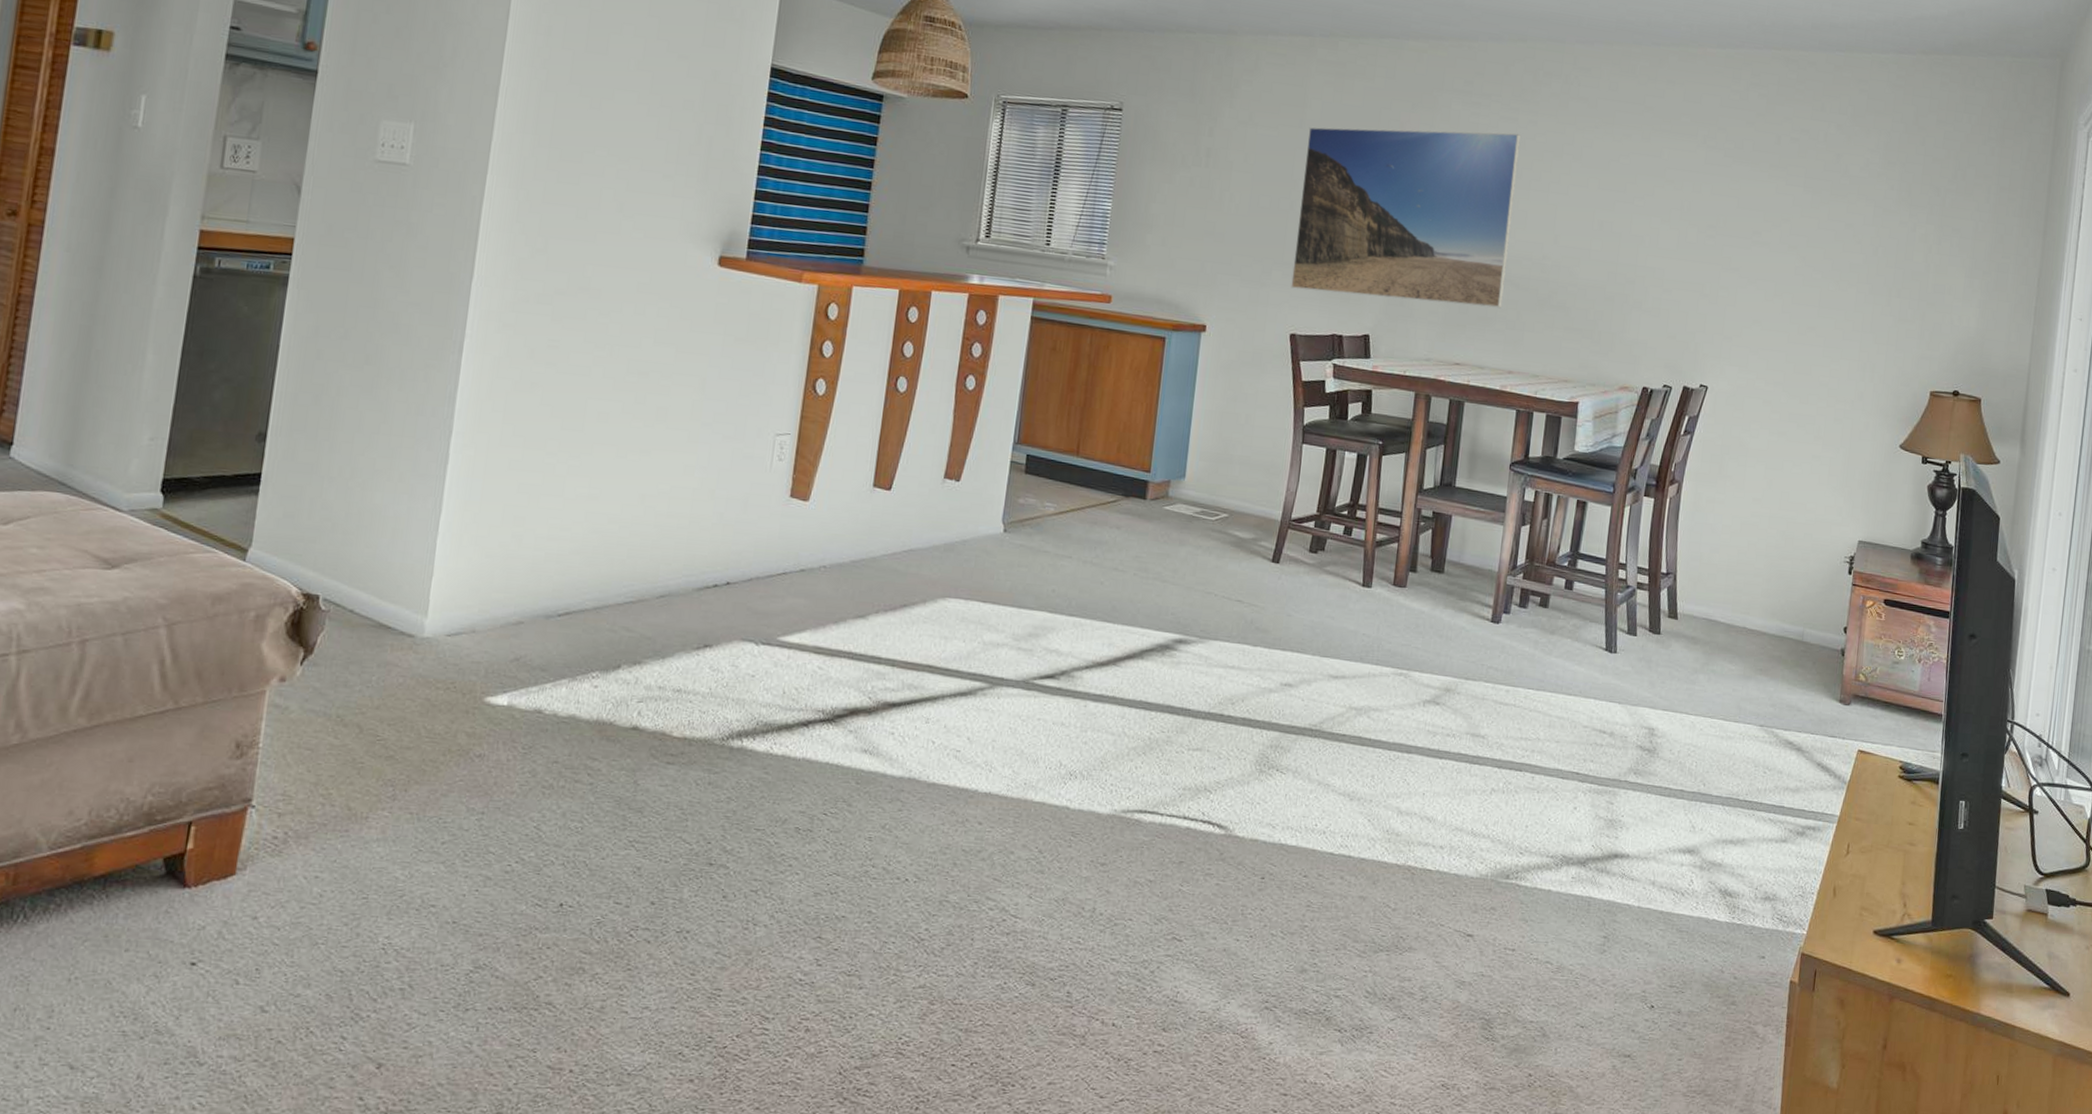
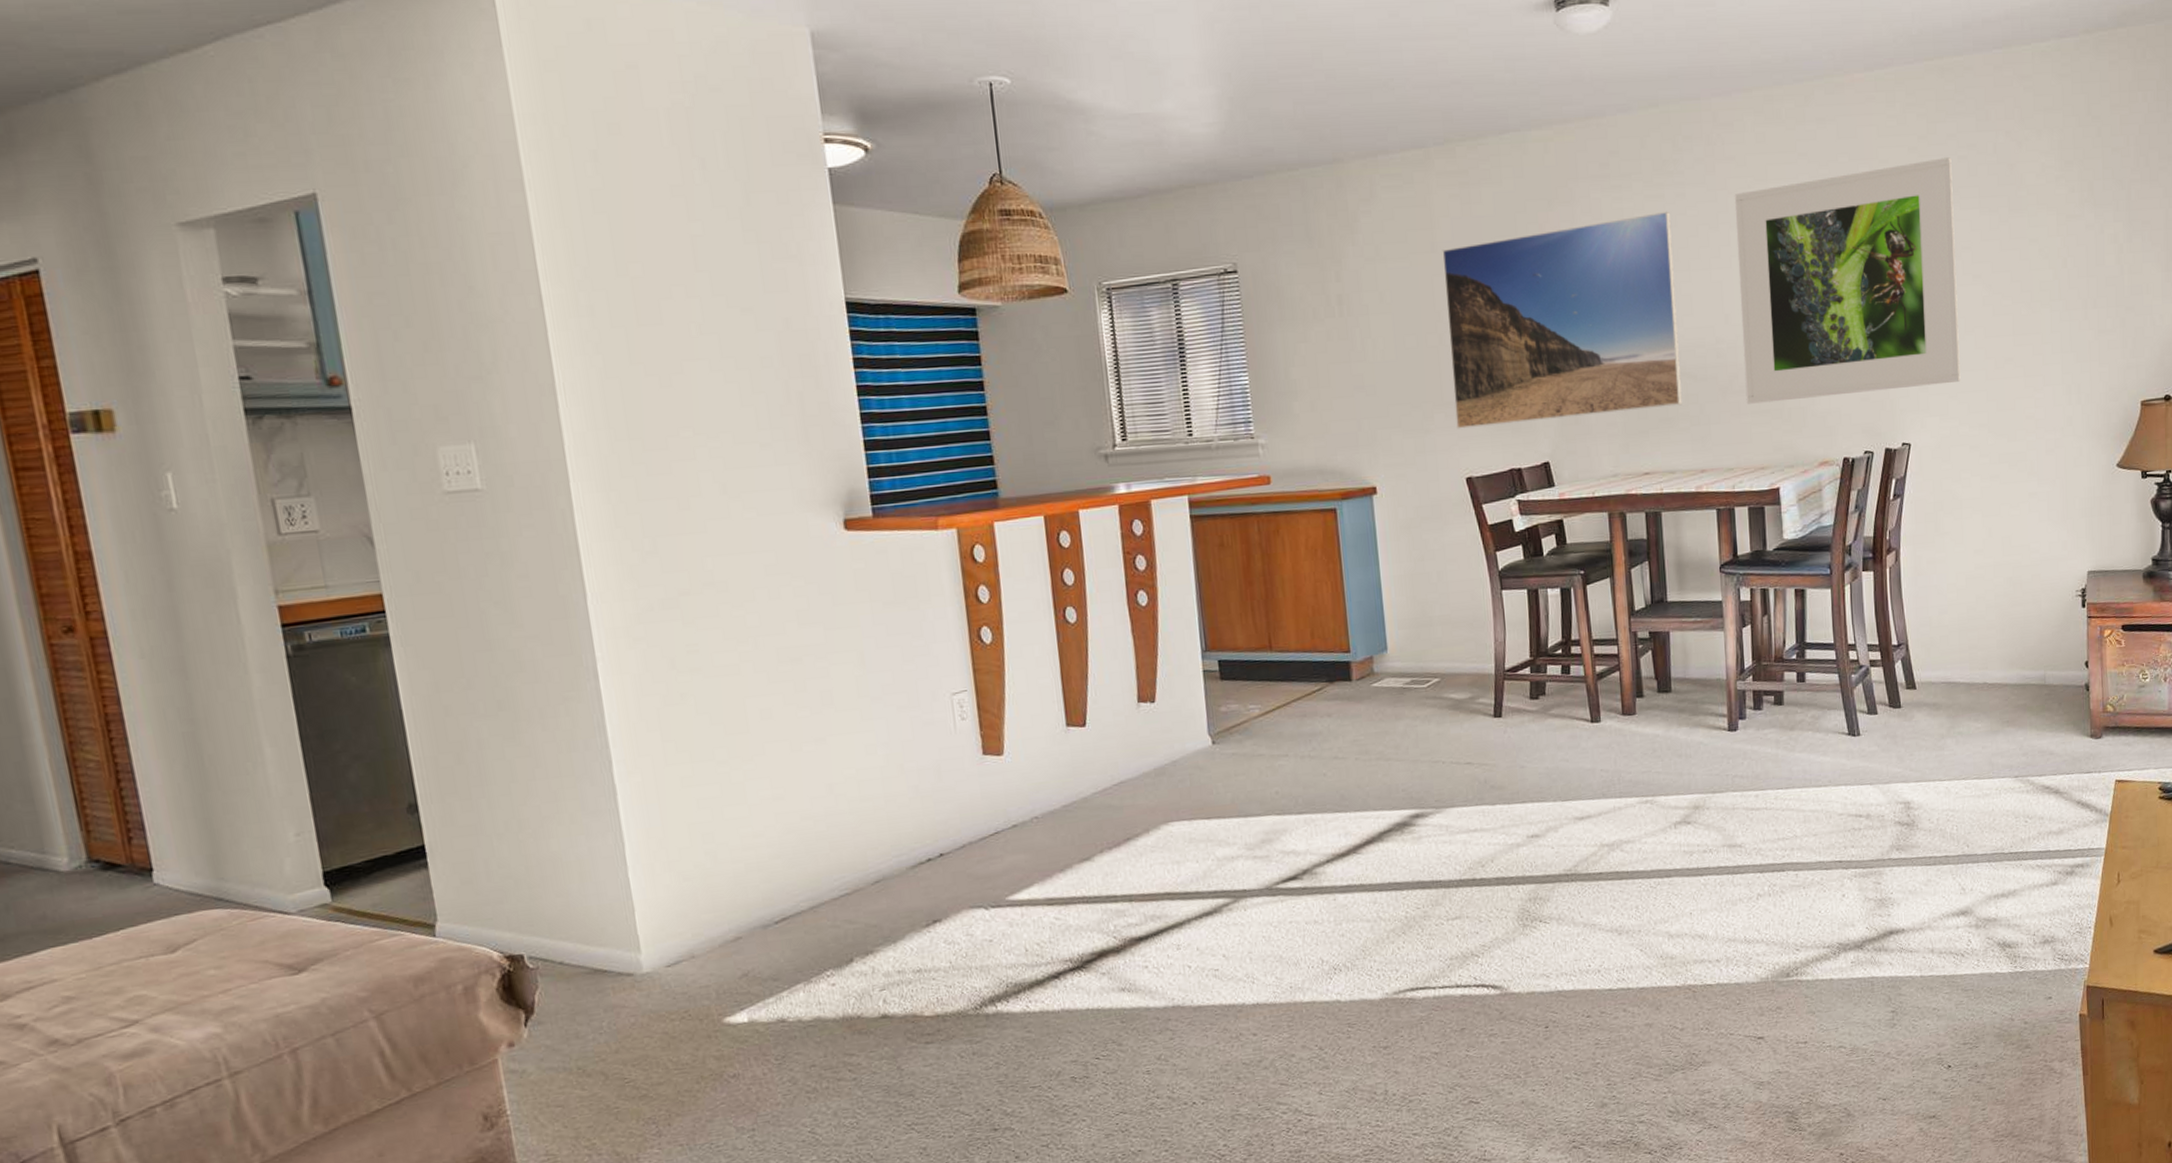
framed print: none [1561,130,1785,339] -> present [1734,157,1961,404]

